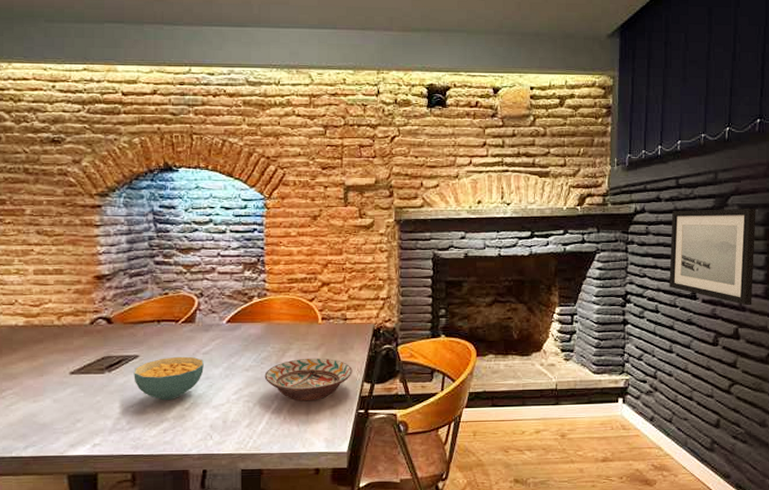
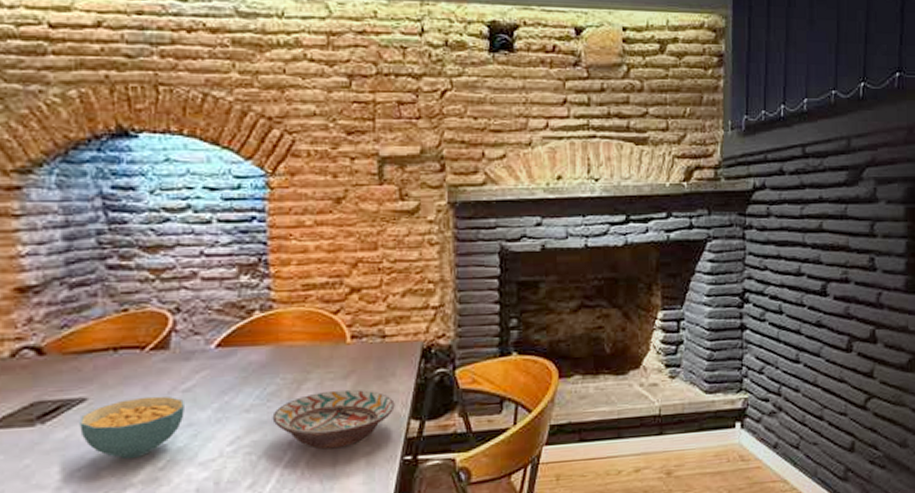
wall art: present [669,208,756,306] -> none [795,182,895,302]

